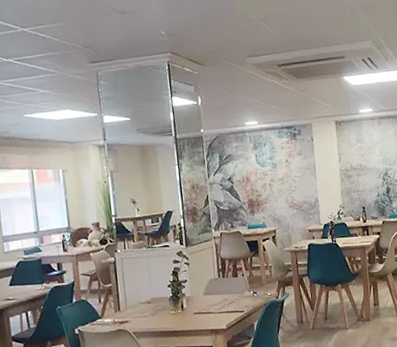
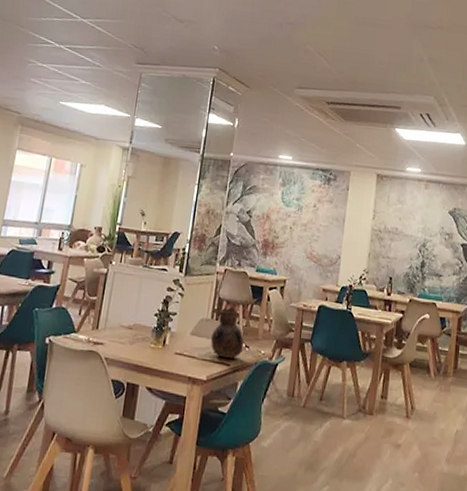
vase: none [222,264,252,307] -> present [211,308,245,359]

